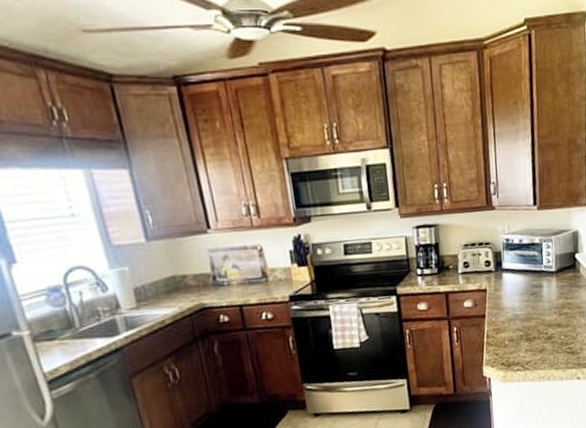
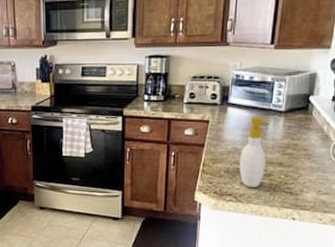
soap bottle: none [521,279,546,353] -> present [239,117,273,187]

